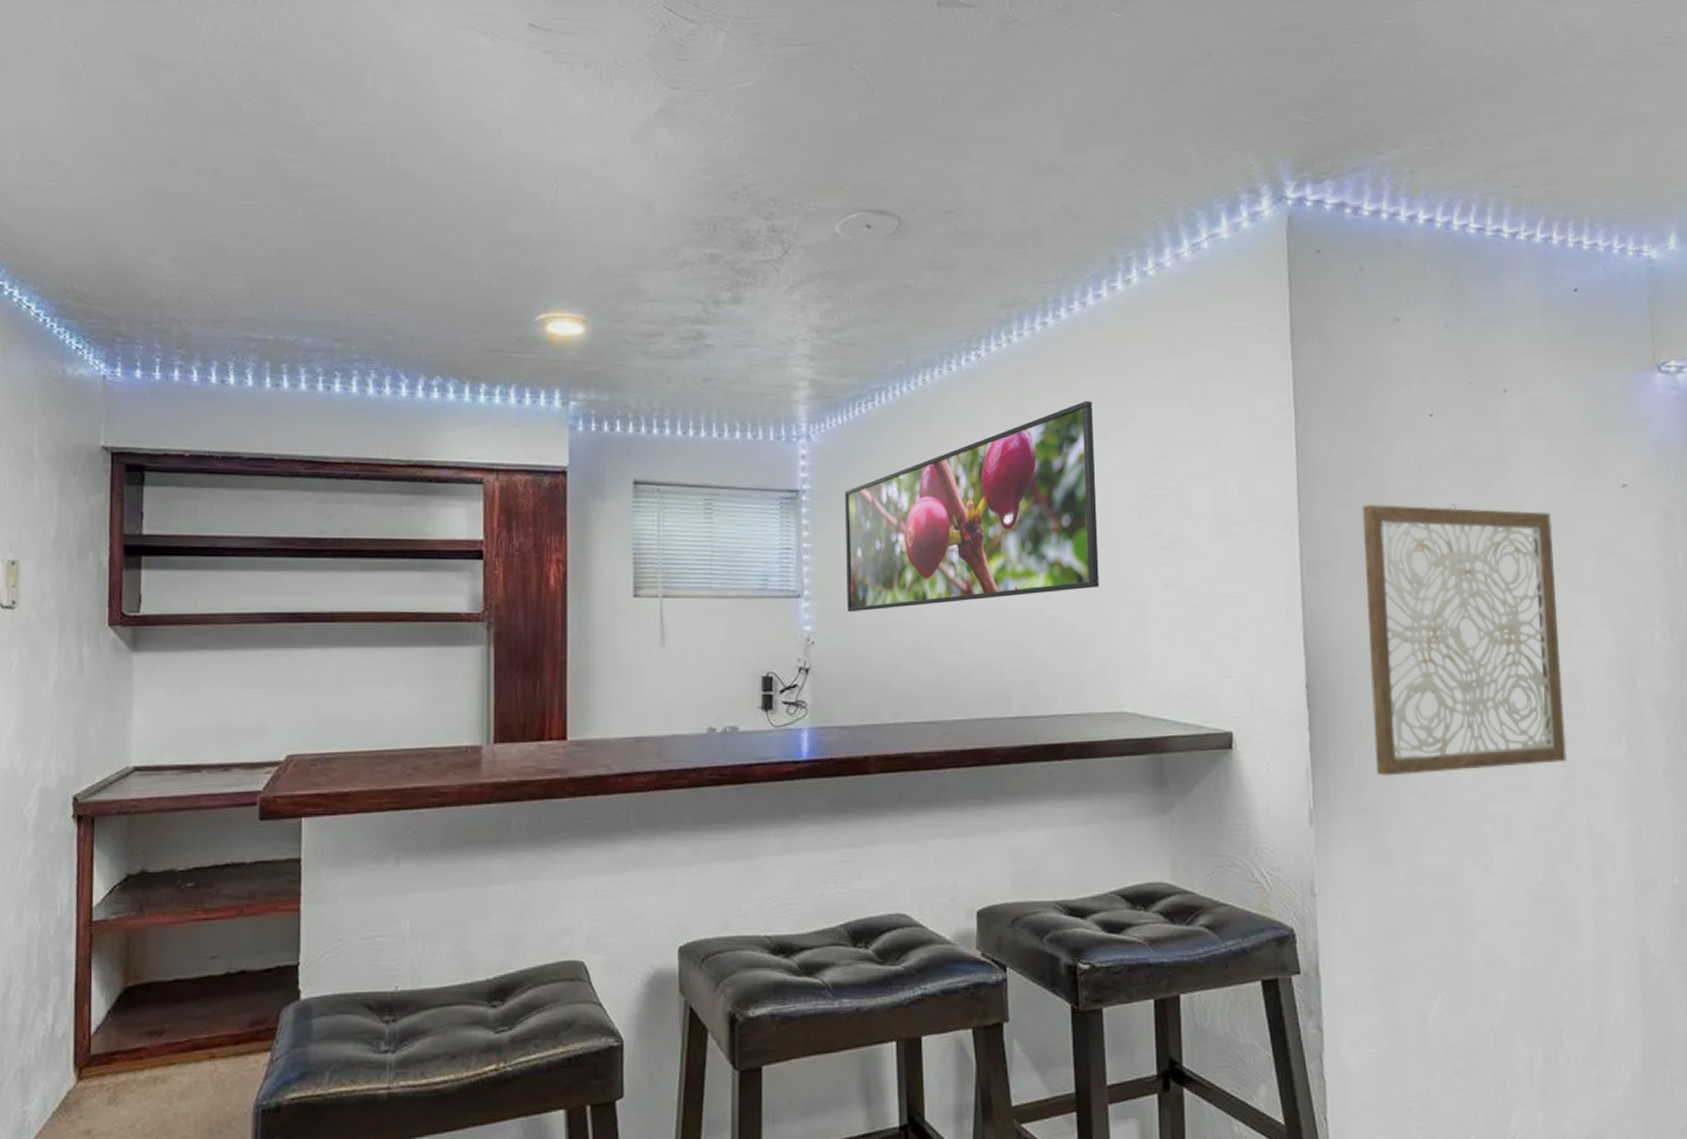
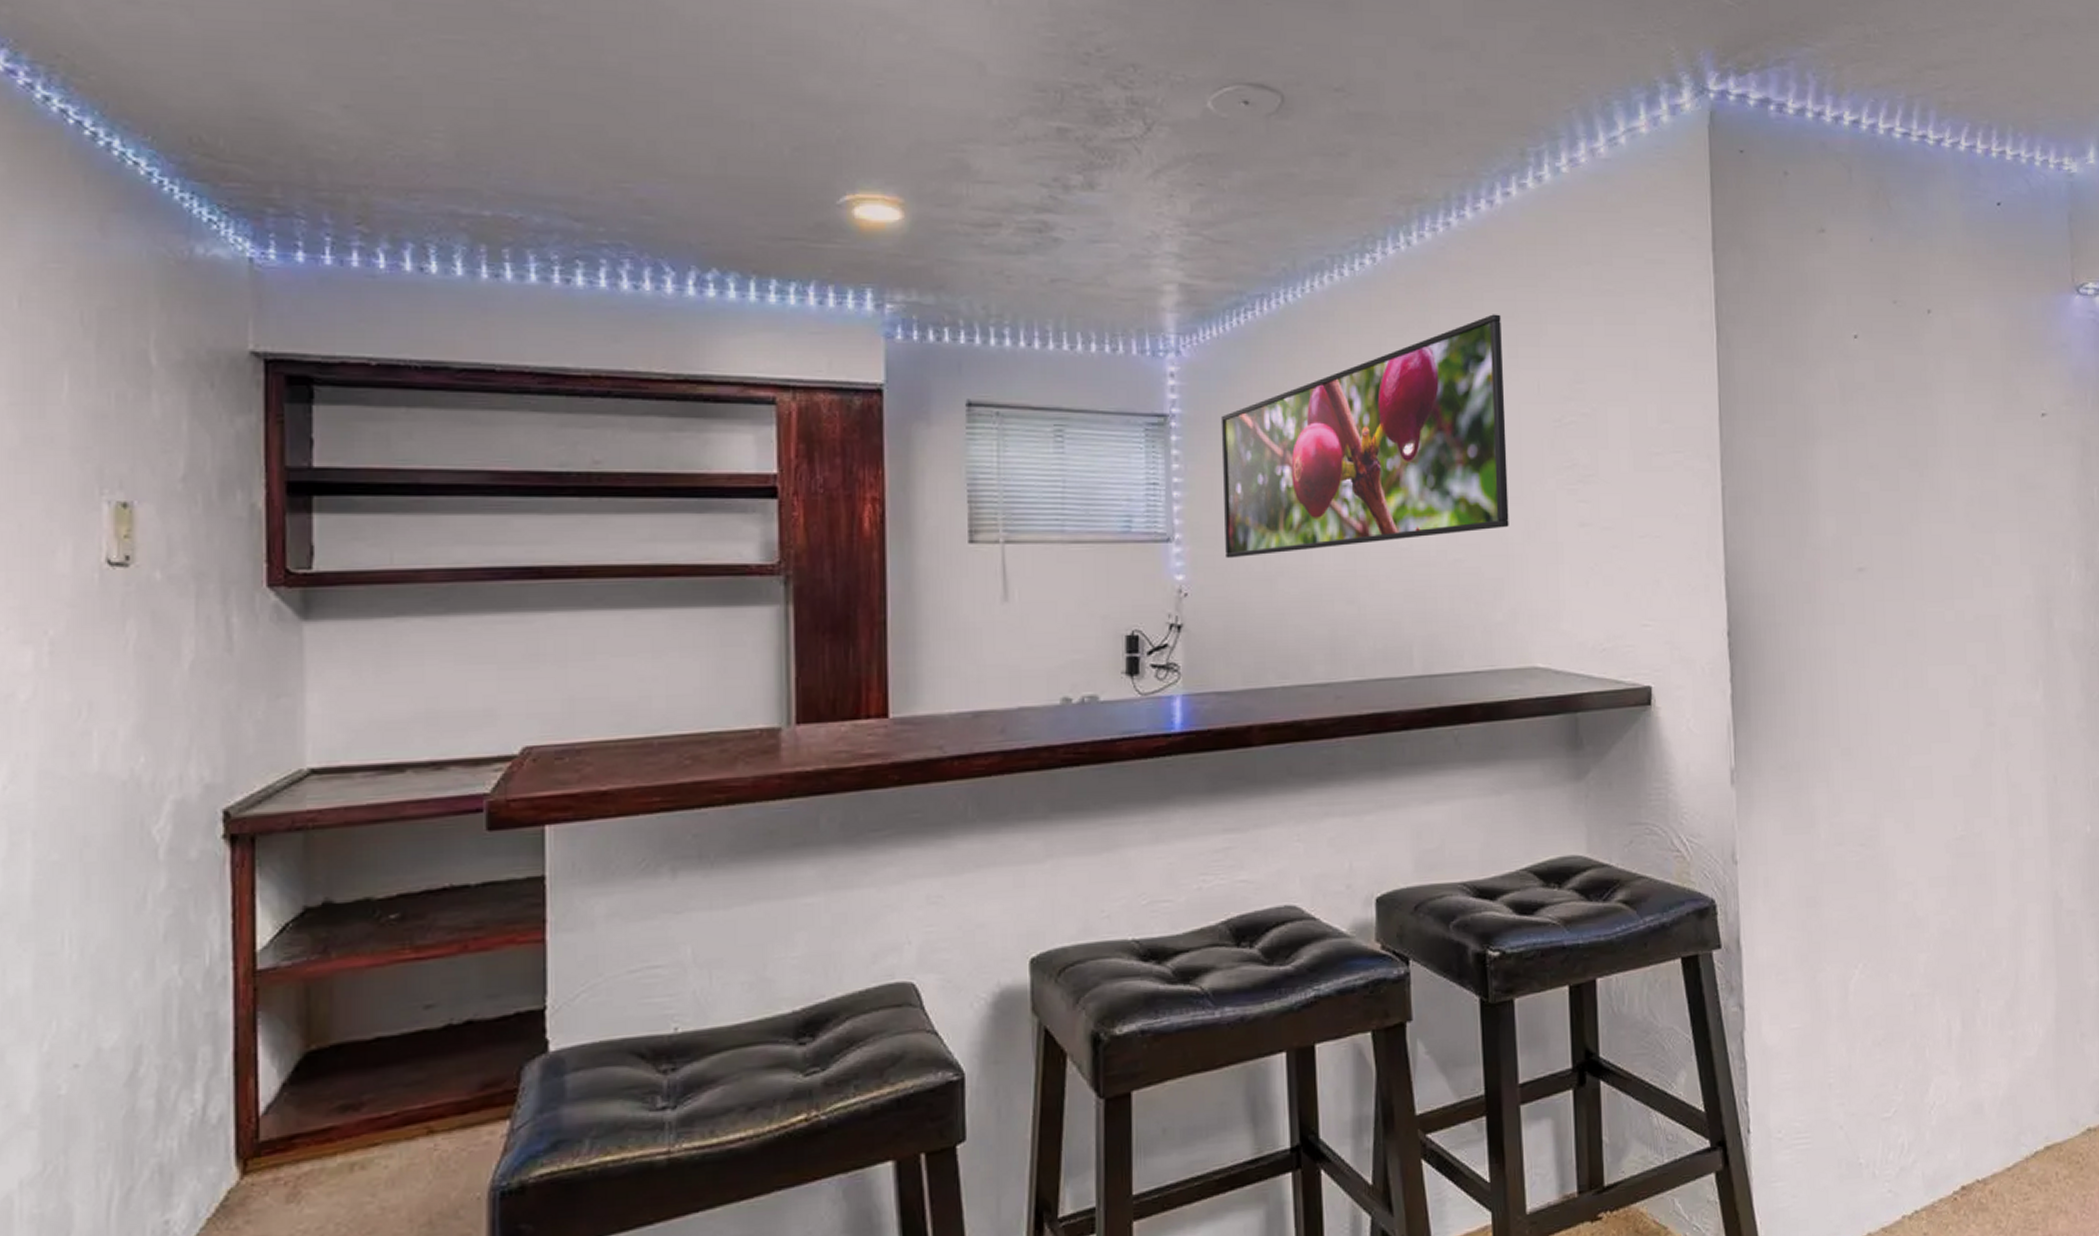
wall art: present [1362,503,1567,776] -> none [1785,433,1986,730]

